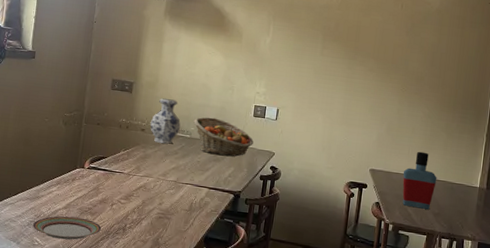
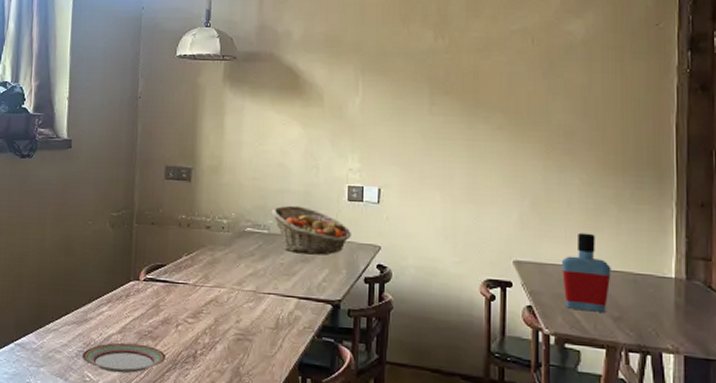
vase: present [150,98,181,144] -> none [217,185,256,243]

